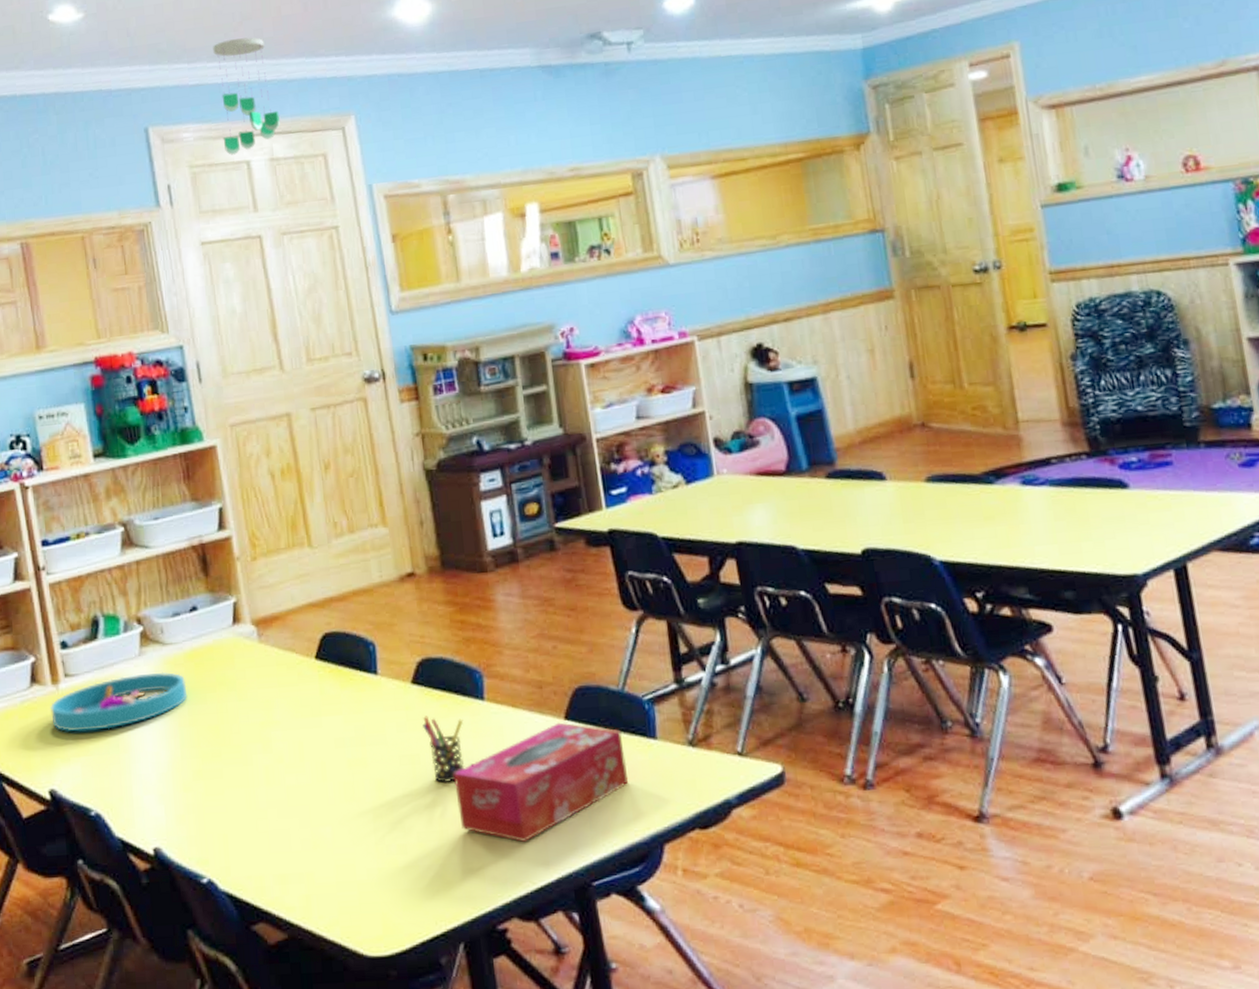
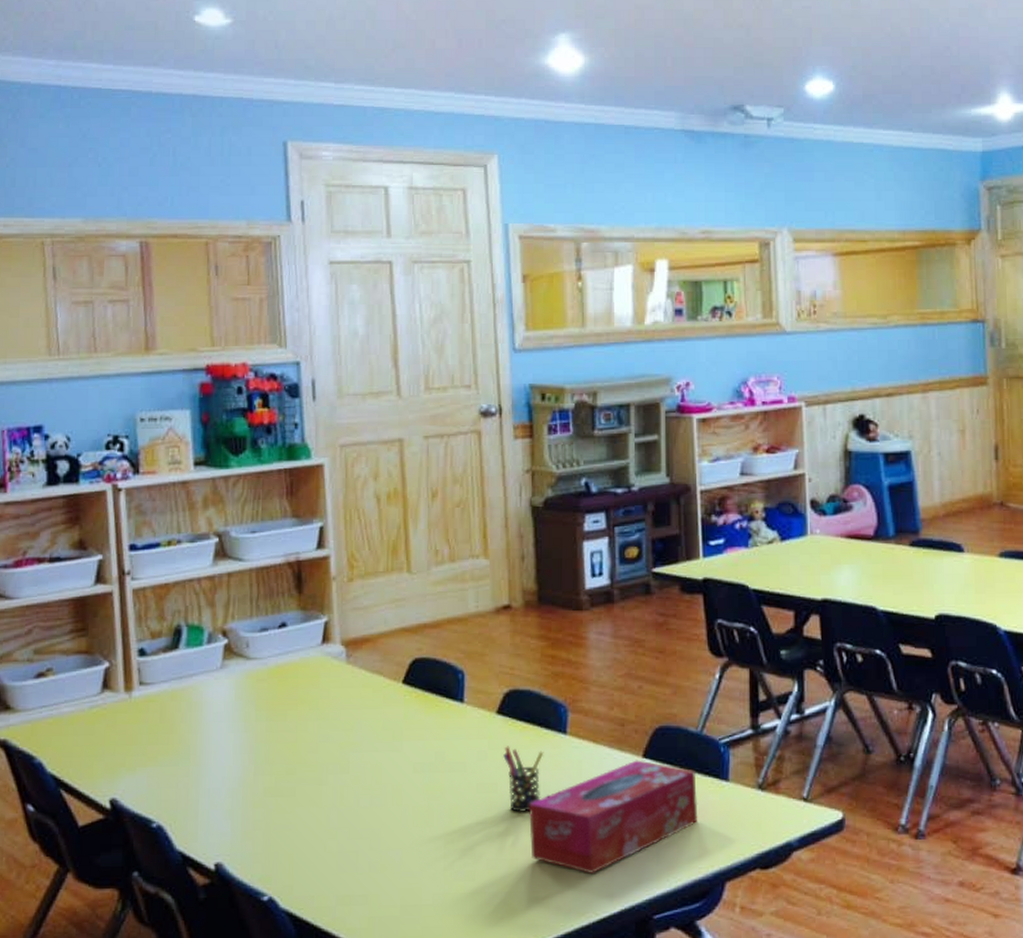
storage tray: present [51,672,188,732] -> none [121,686,268,741]
ceiling mobile: present [213,37,280,155] -> none [362,65,422,179]

